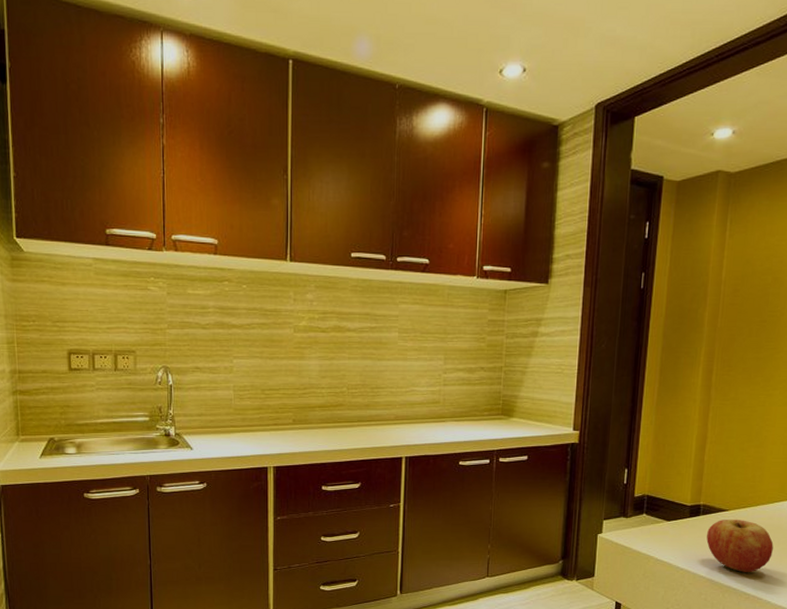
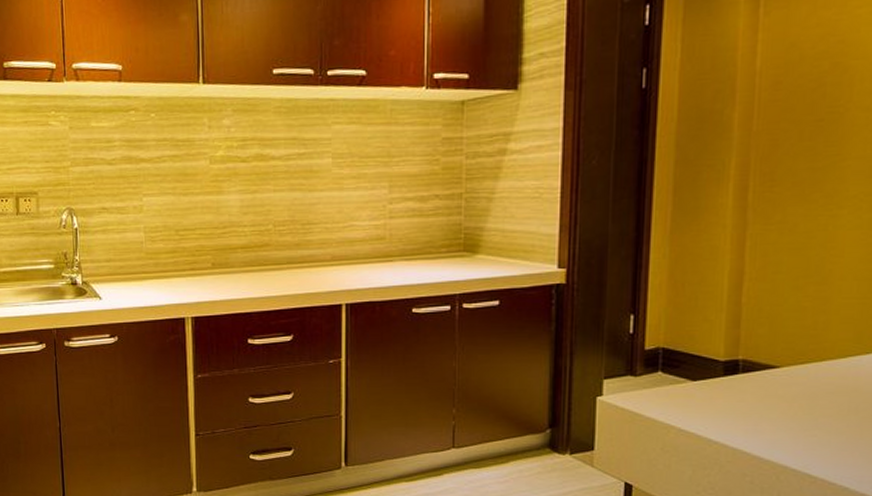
fruit: present [706,519,774,573] -> none [749,378,849,450]

